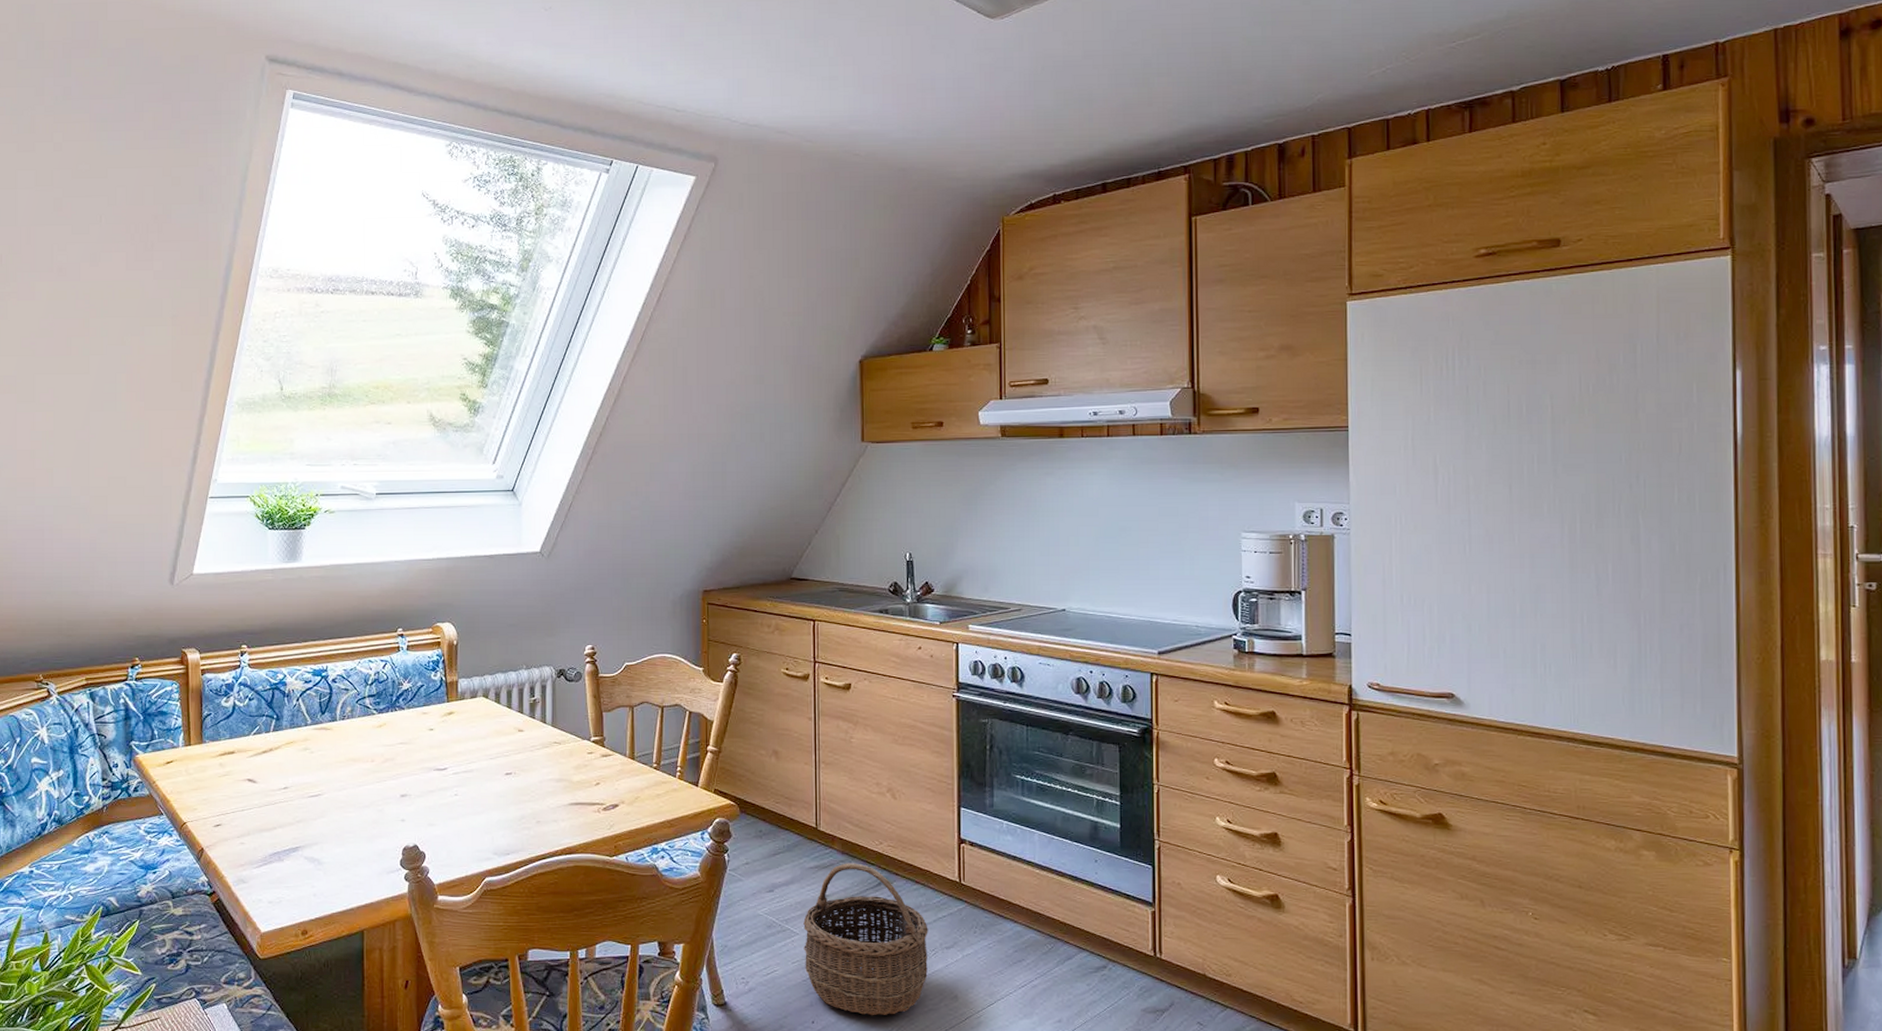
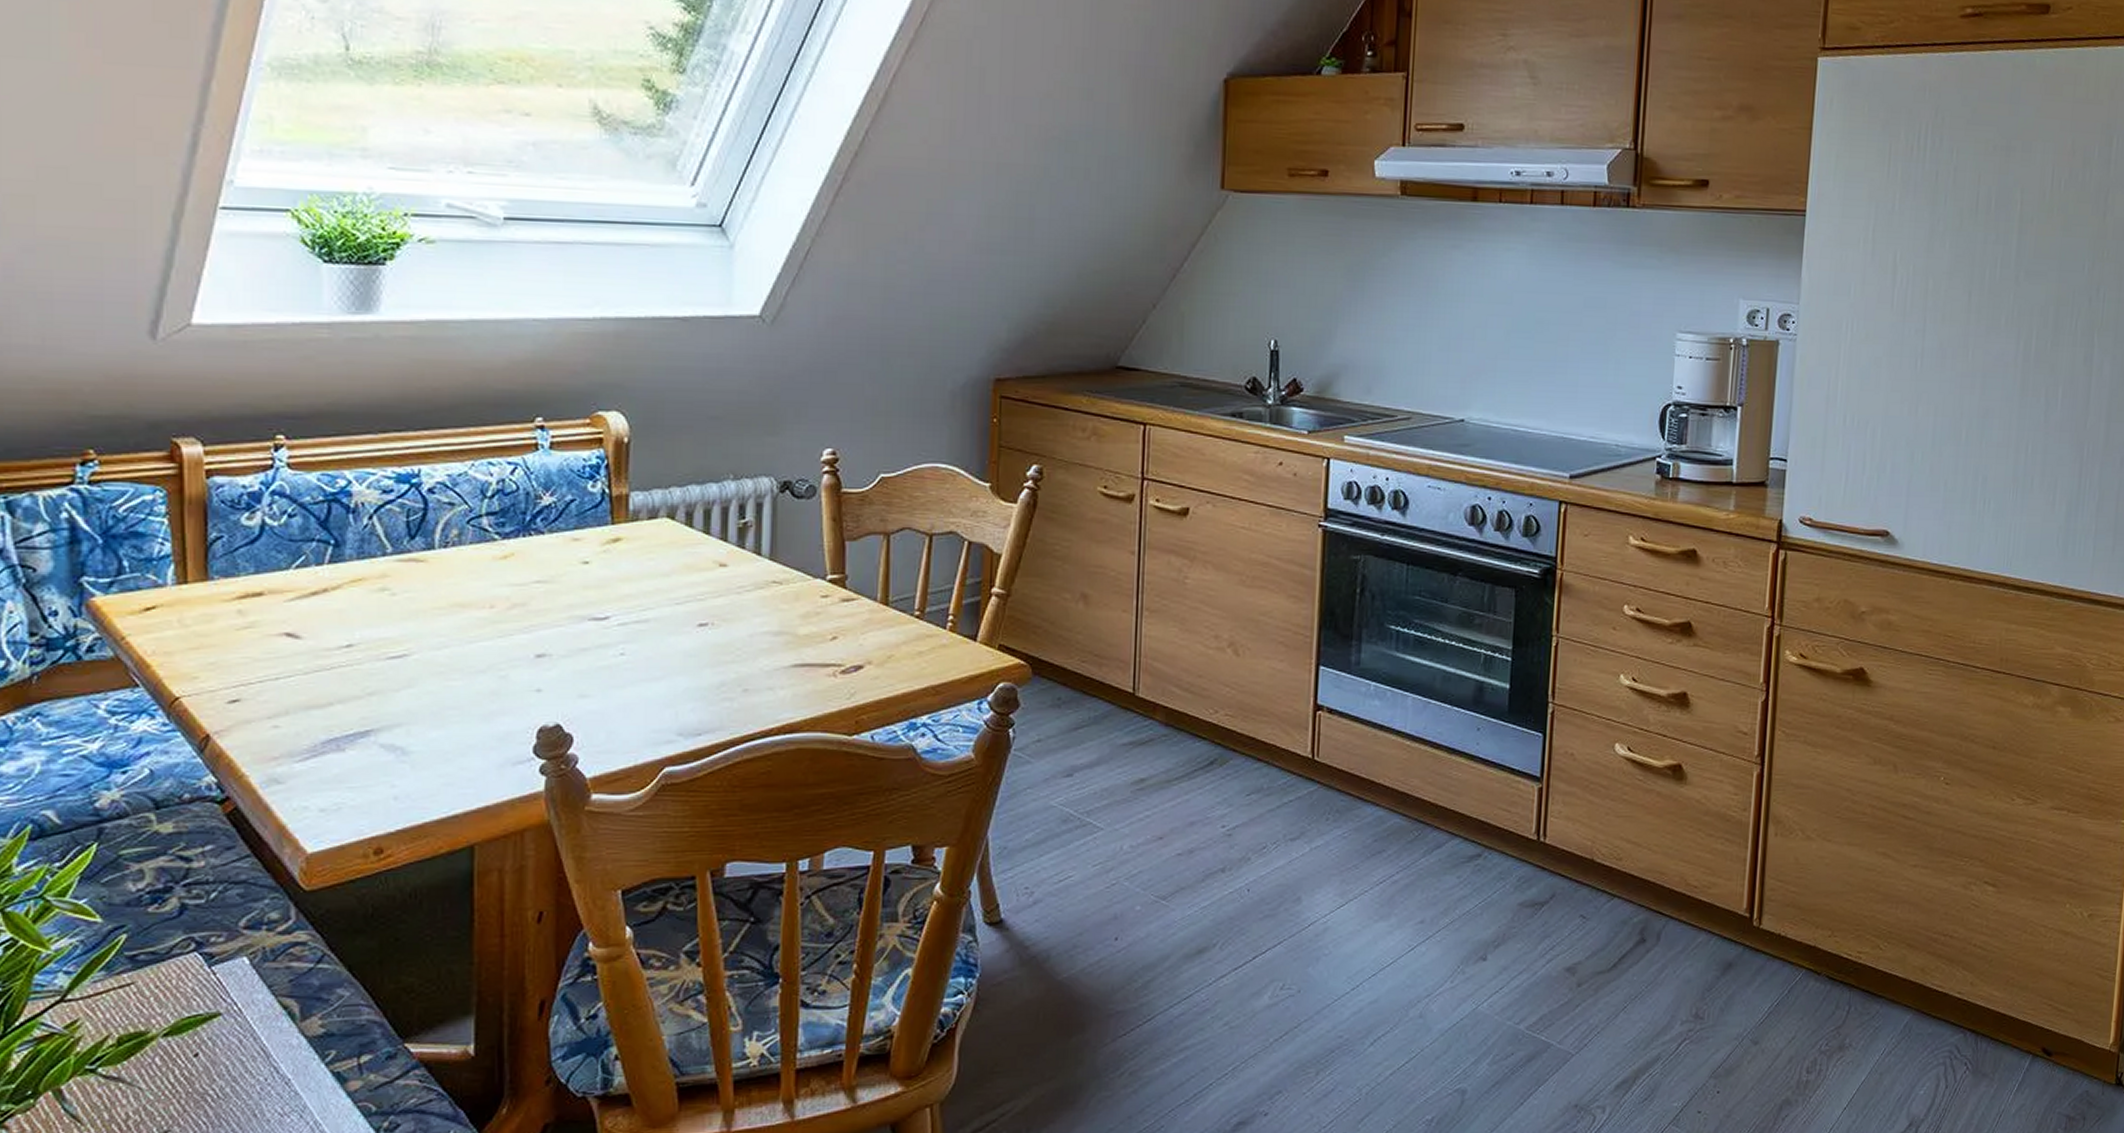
wicker basket: present [803,863,928,1016] -> none [1109,737,1270,927]

